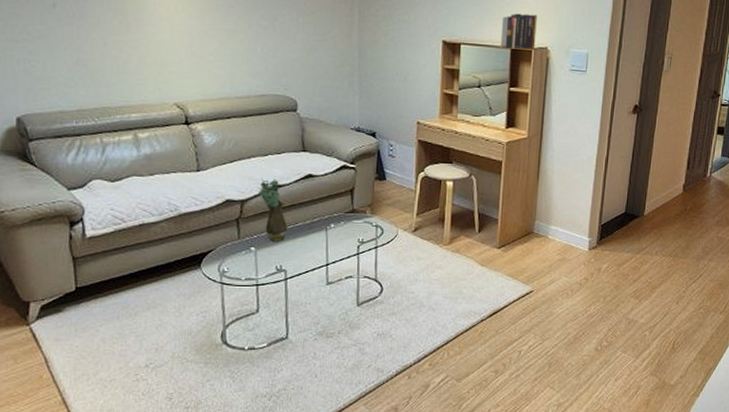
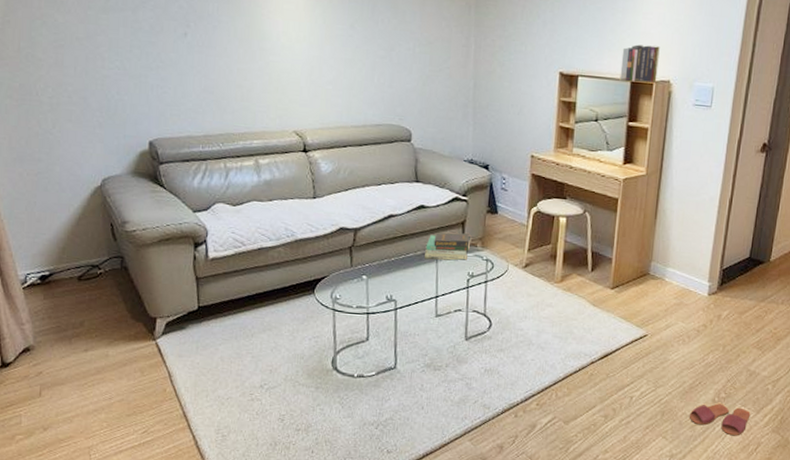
vase: present [258,177,288,242] -> none [371,207,399,271]
books: none [314,200,361,229] -> present [425,233,472,261]
slippers: none [575,352,631,382] -> present [690,403,751,436]

